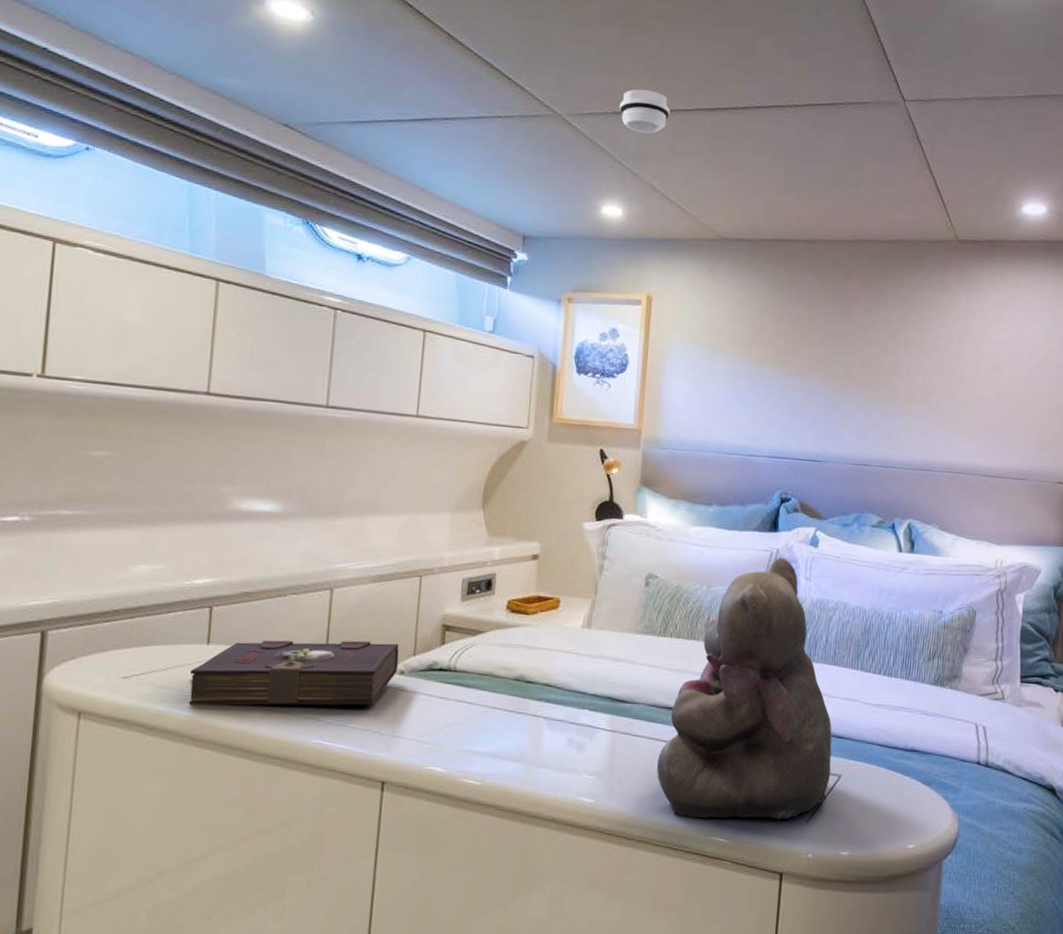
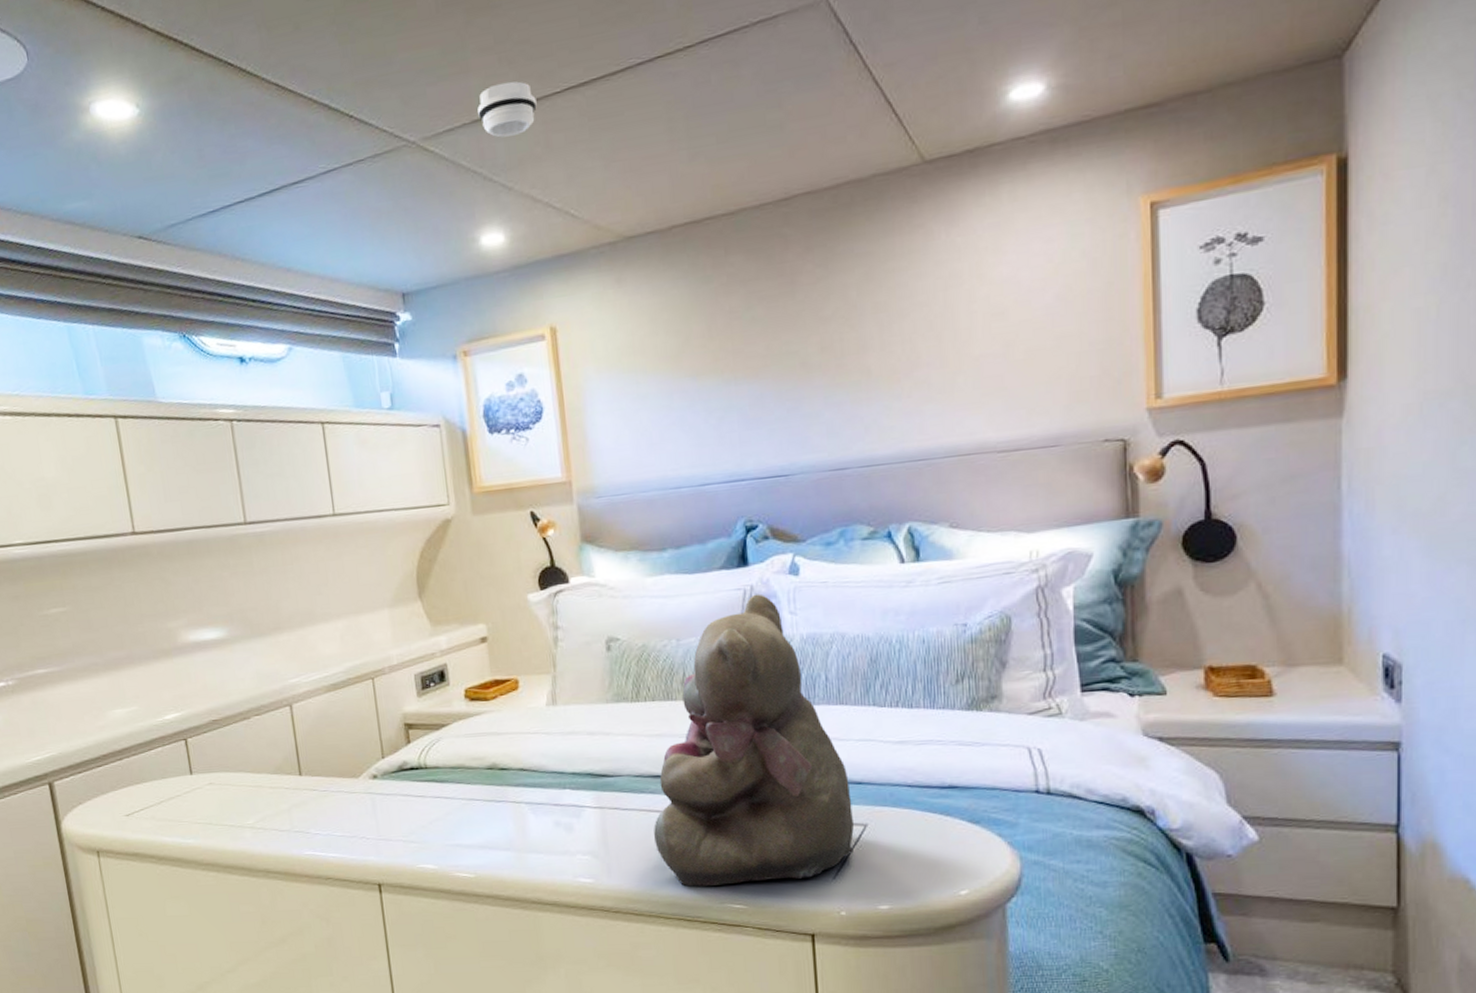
book: present [188,640,399,706] -> none [181,749,370,832]

